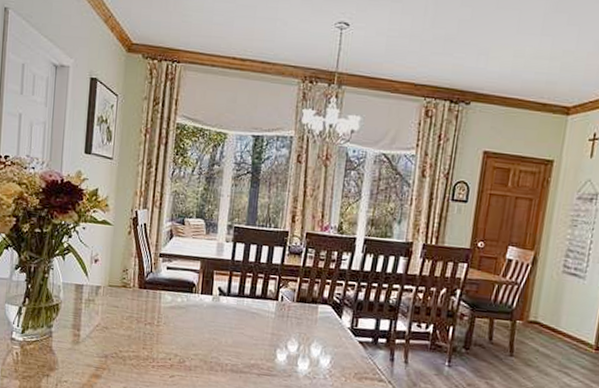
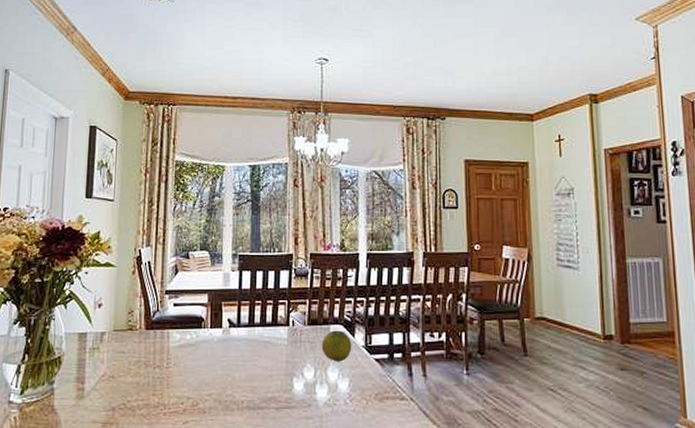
fruit: none [307,309,338,340] -> present [321,330,352,362]

